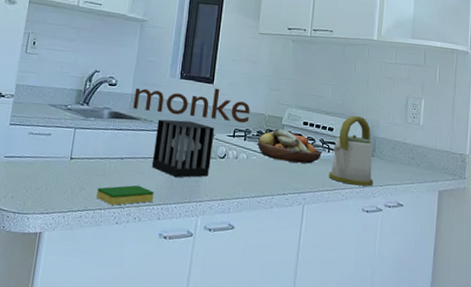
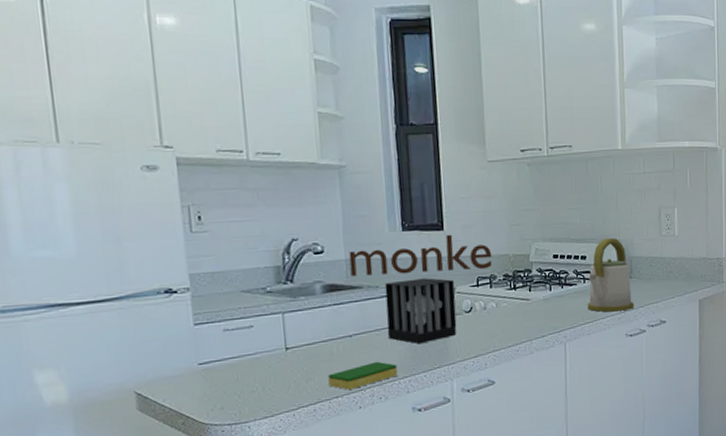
fruit bowl: present [257,129,322,164] -> none [505,267,577,302]

